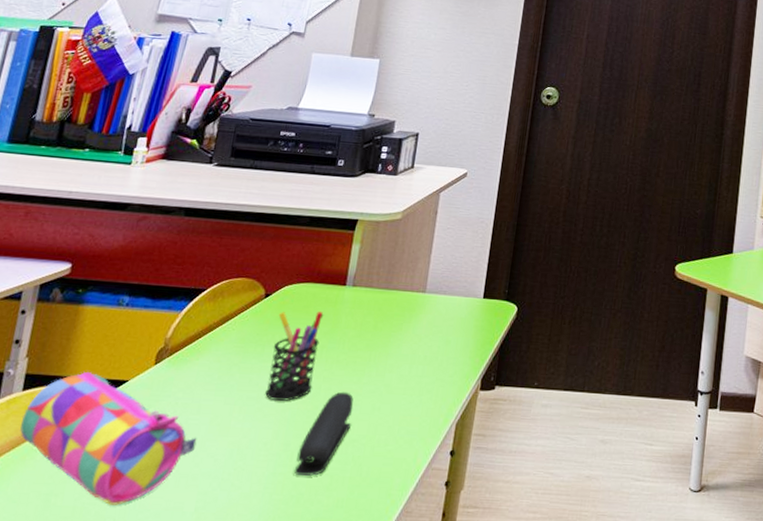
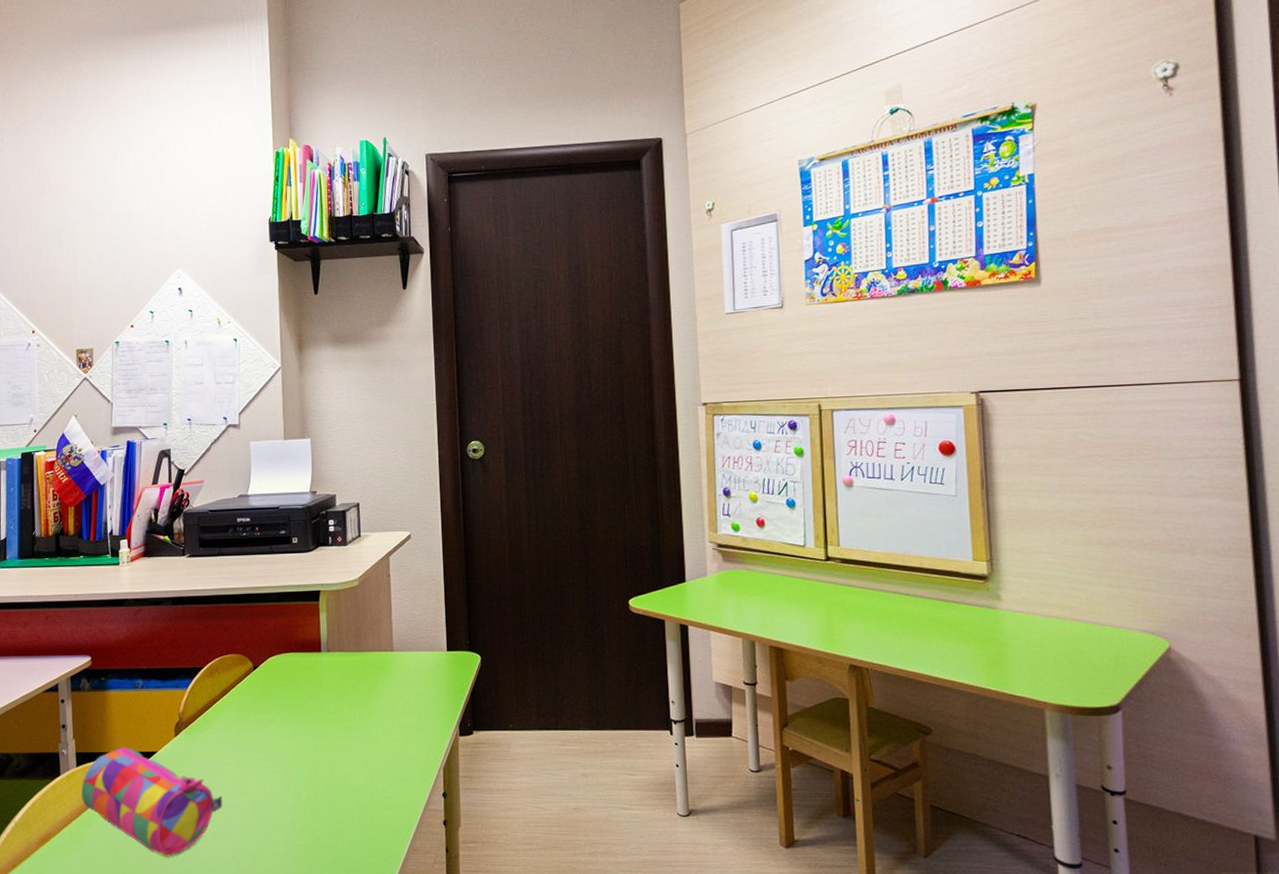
pen holder: present [265,311,324,401] -> none [268,677,310,759]
stapler: present [293,391,354,476] -> none [308,747,351,823]

